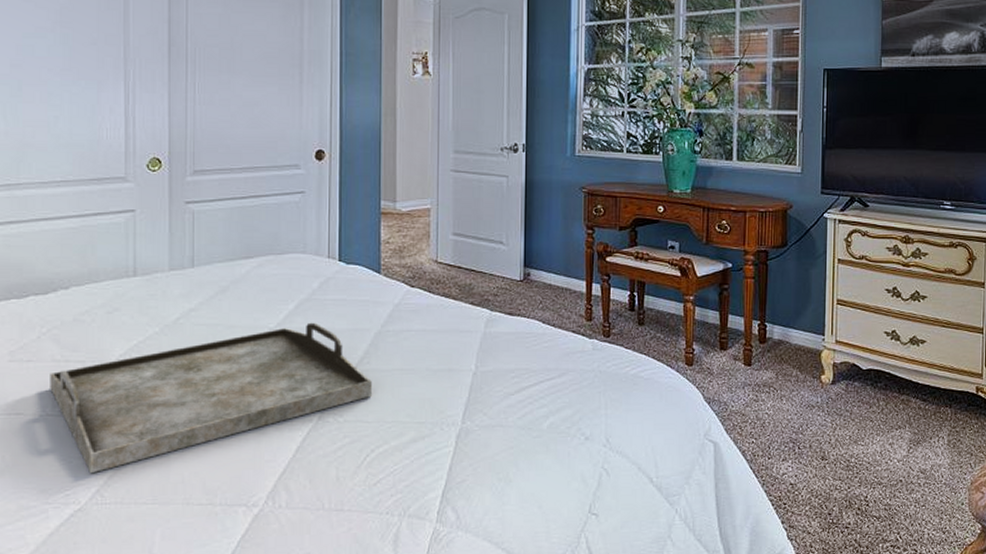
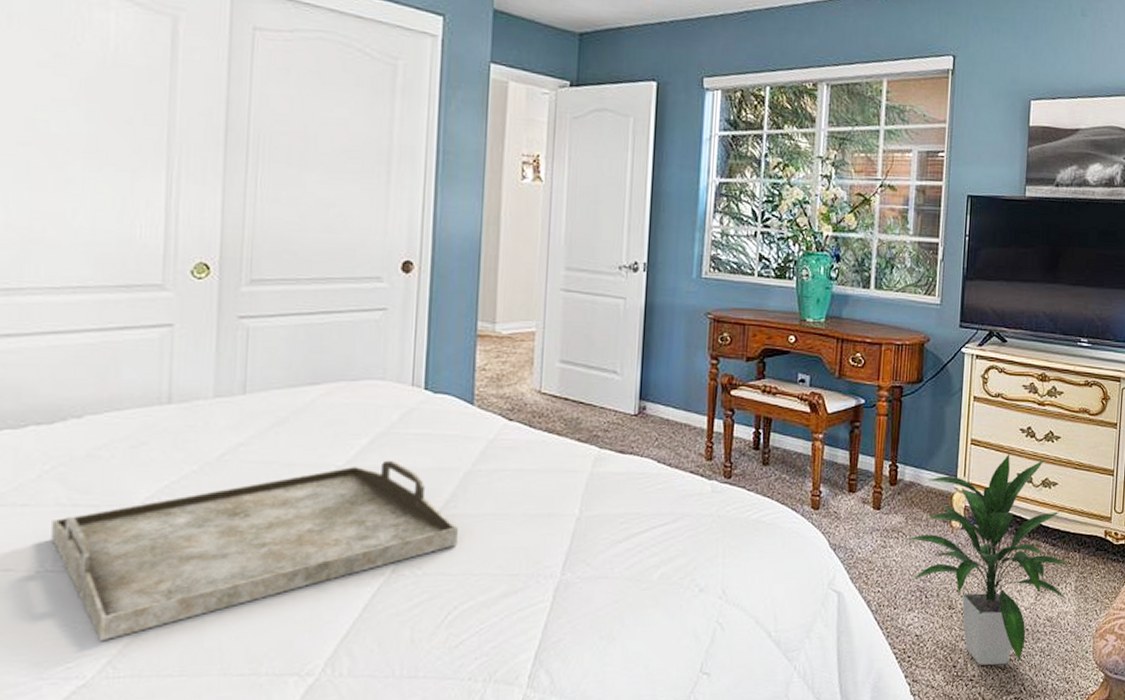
indoor plant: none [775,313,942,514] -> present [904,454,1070,666]

